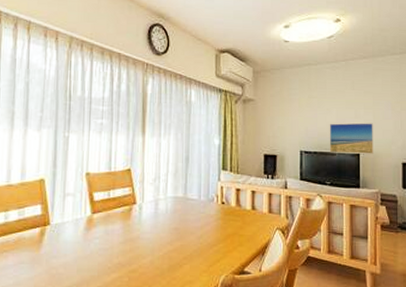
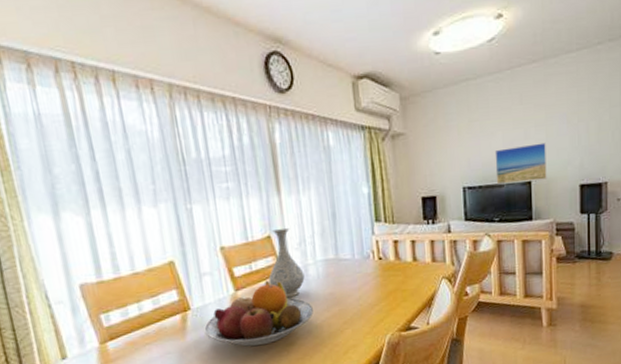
fruit bowl: none [58,208,158,269] -> present [204,280,313,347]
vase: none [123,163,155,227] -> present [268,227,305,298]

